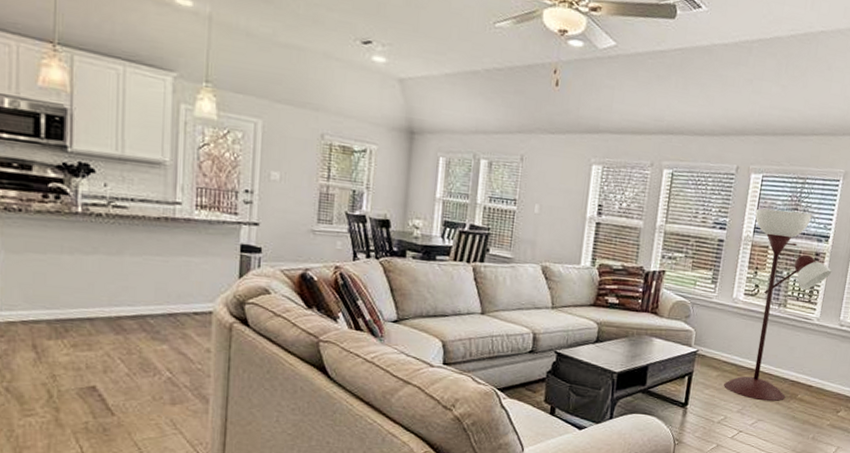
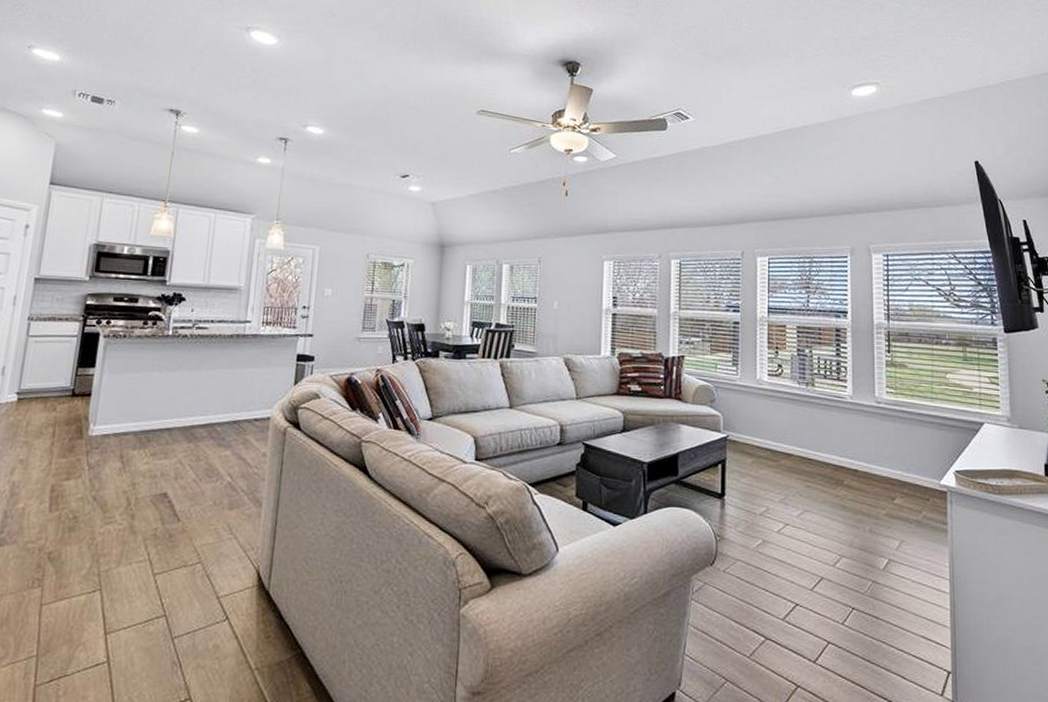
floor lamp: present [724,208,832,401] -> none [761,289,857,488]

